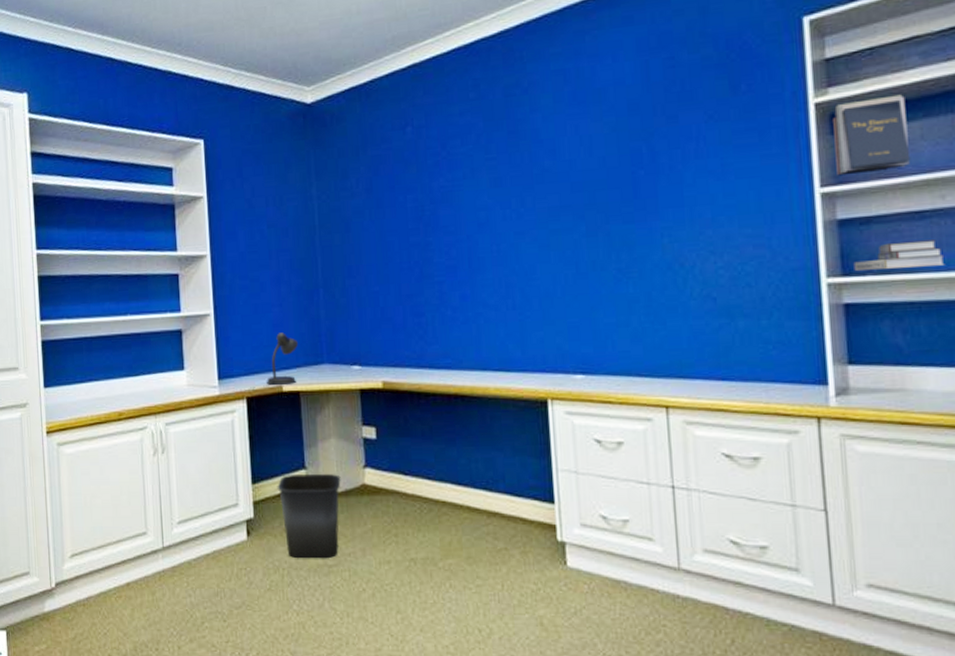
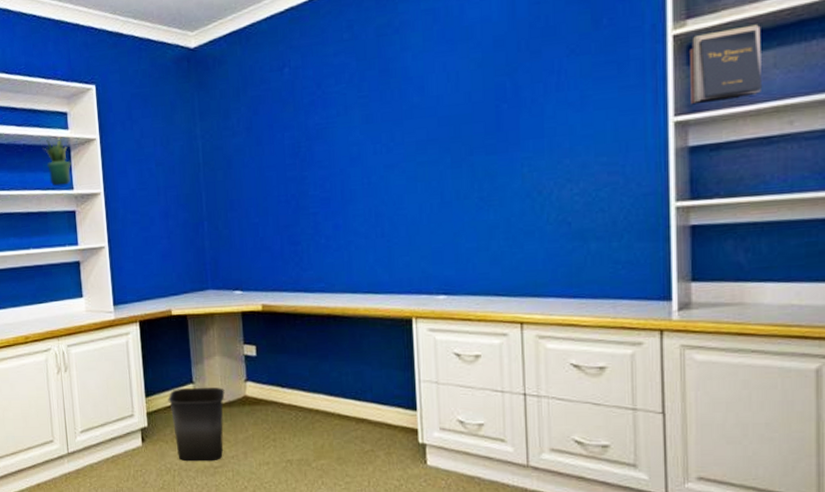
planter: none [144,194,175,248] -> present [42,137,71,187]
desk lamp: present [250,332,298,390] -> none [142,262,185,314]
books: present [853,239,945,272] -> none [702,163,789,196]

